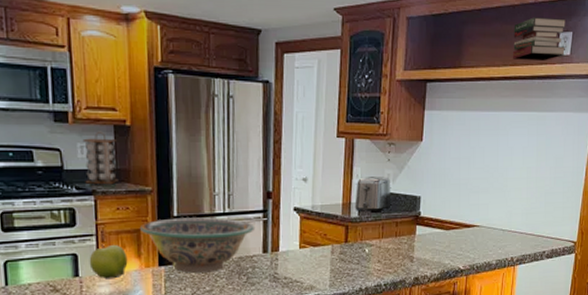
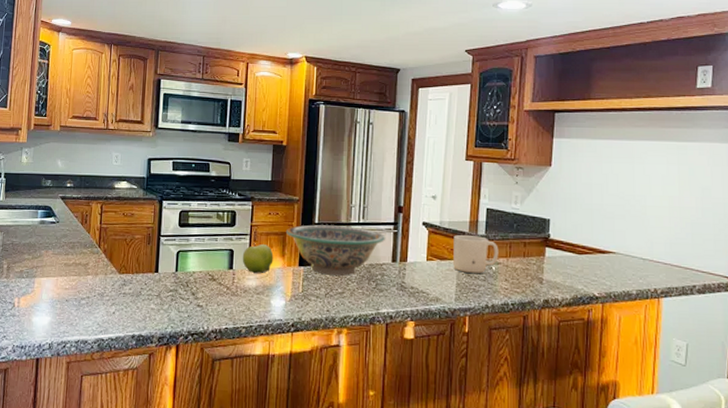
spice rack: present [82,131,119,185] -> none [246,149,275,193]
mug: none [326,218,372,259] -> present [453,235,499,274]
toaster: present [354,176,391,213] -> none [482,197,519,232]
books: present [512,17,566,62] -> none [645,53,705,94]

